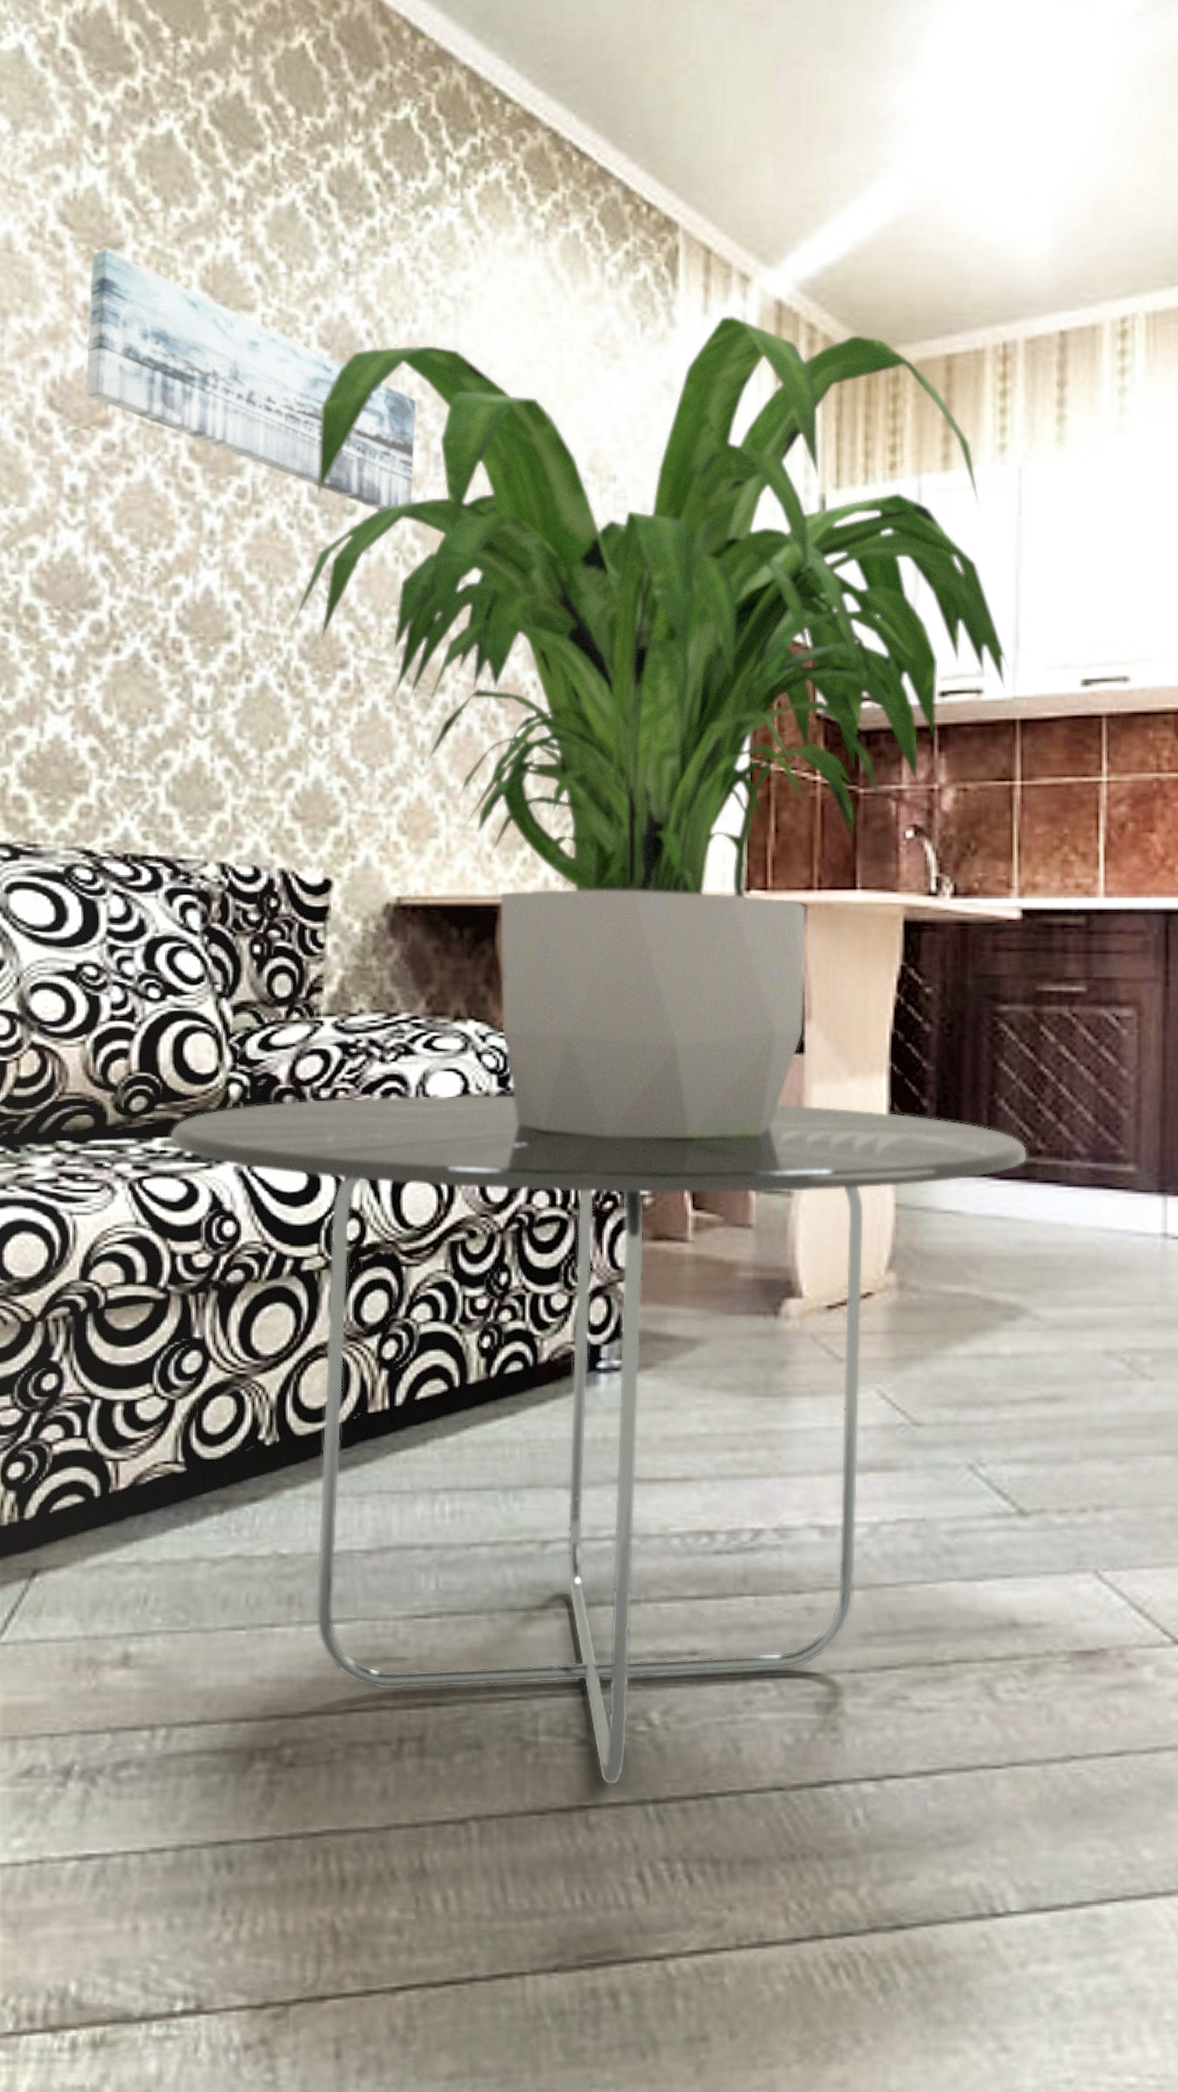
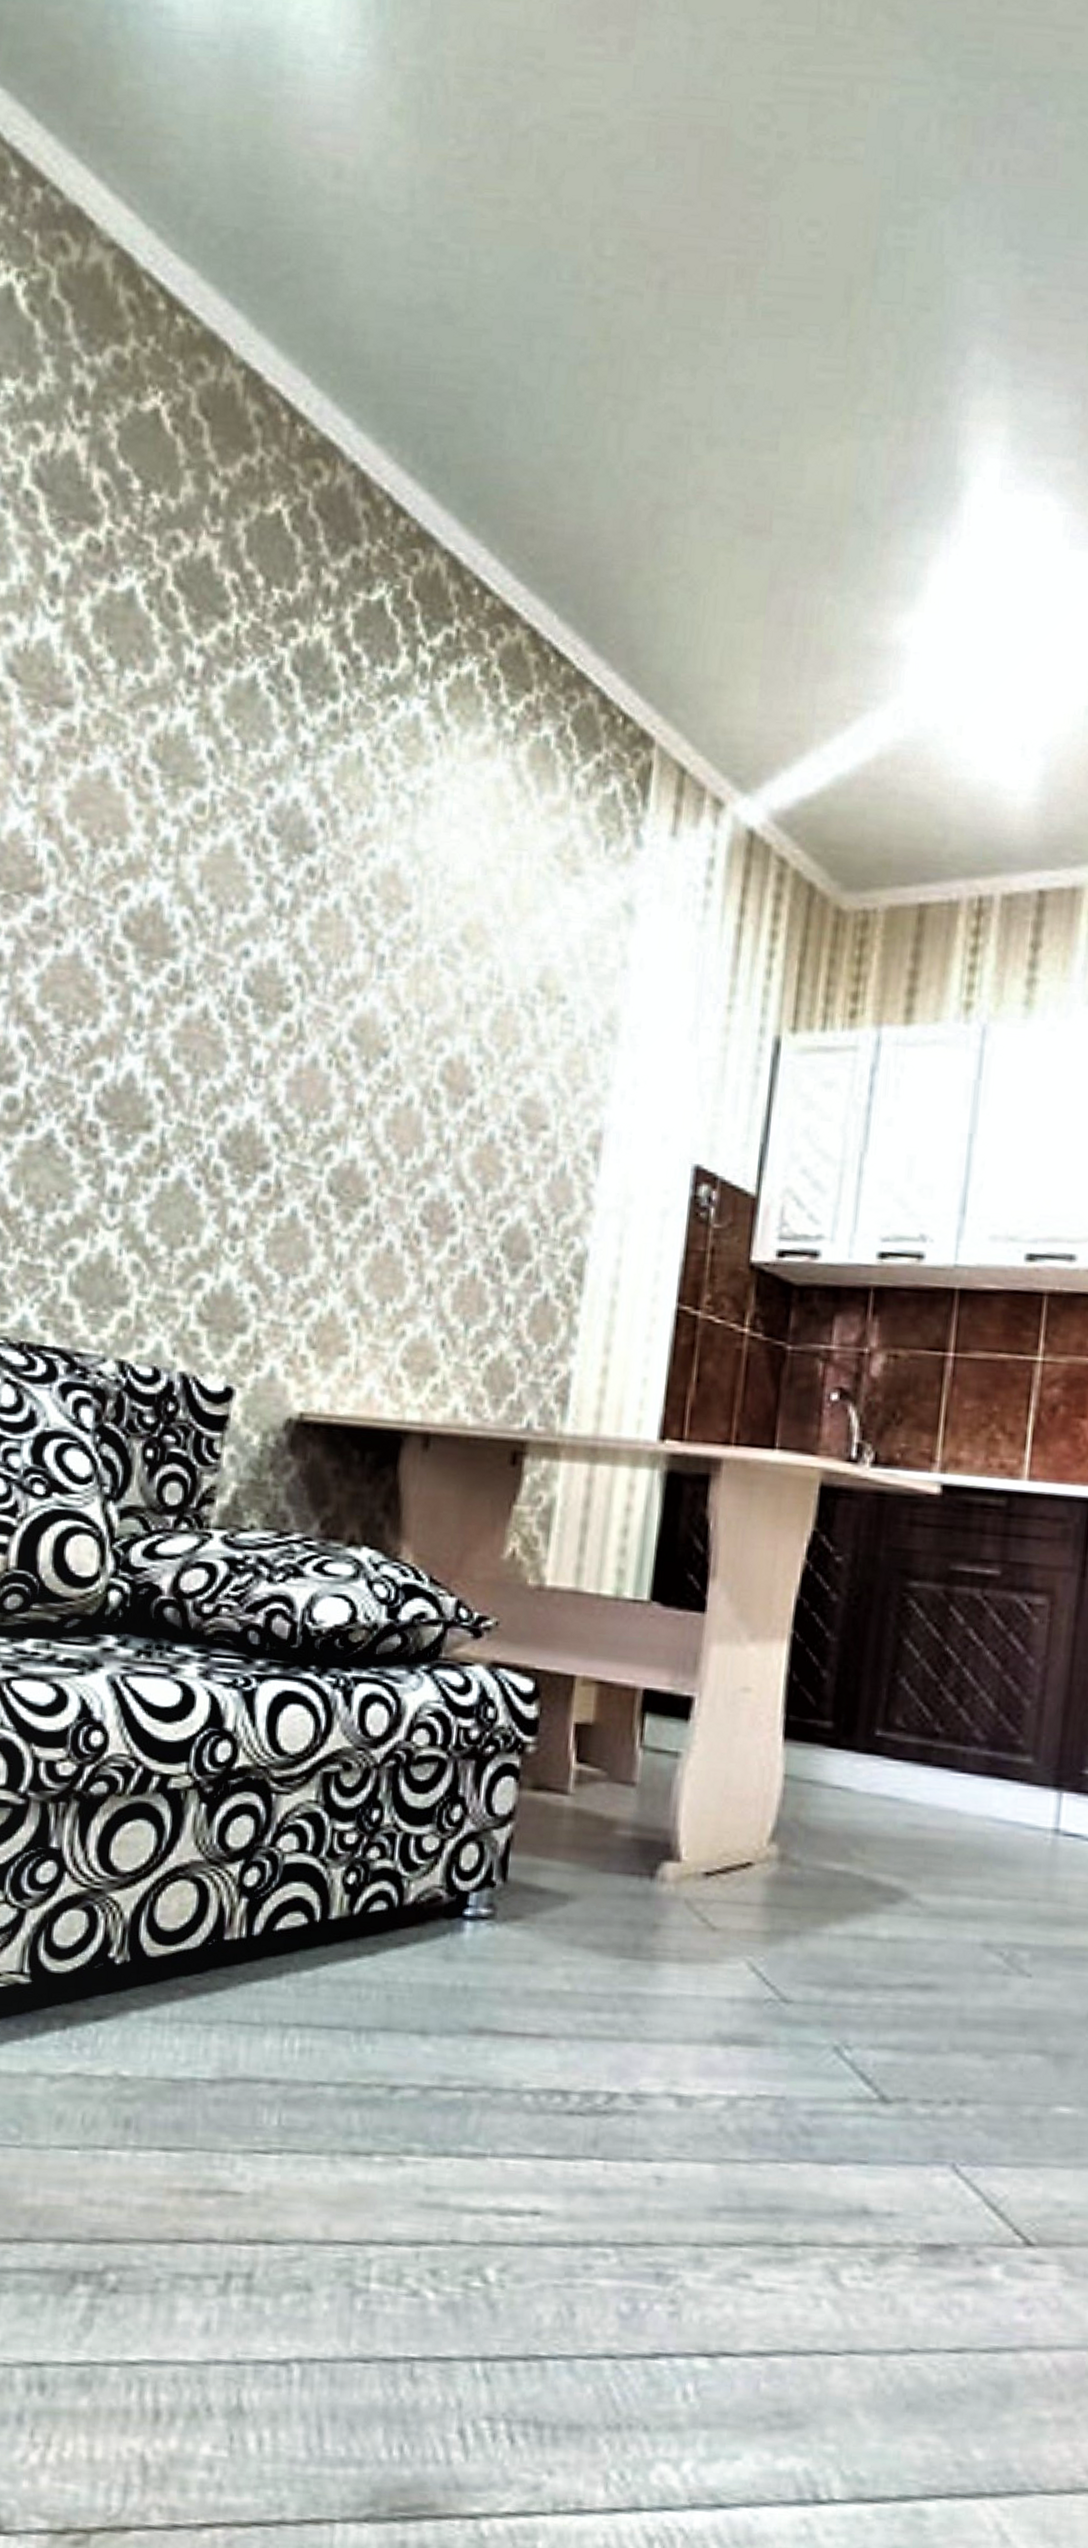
wall art: present [84,249,417,510] -> none [18,706,365,1009]
side table: present [170,1095,1027,1786] -> none [43,1613,924,2340]
potted plant: present [290,314,1010,1138] -> none [213,838,954,1693]

